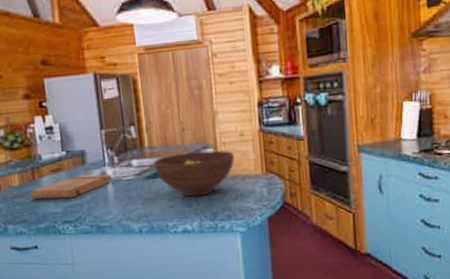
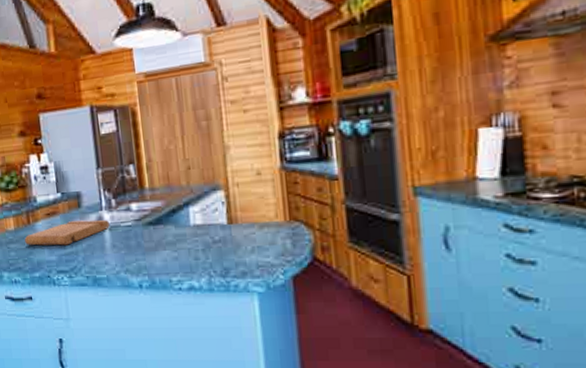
fruit bowl: present [153,150,234,197] -> none [155,192,250,248]

